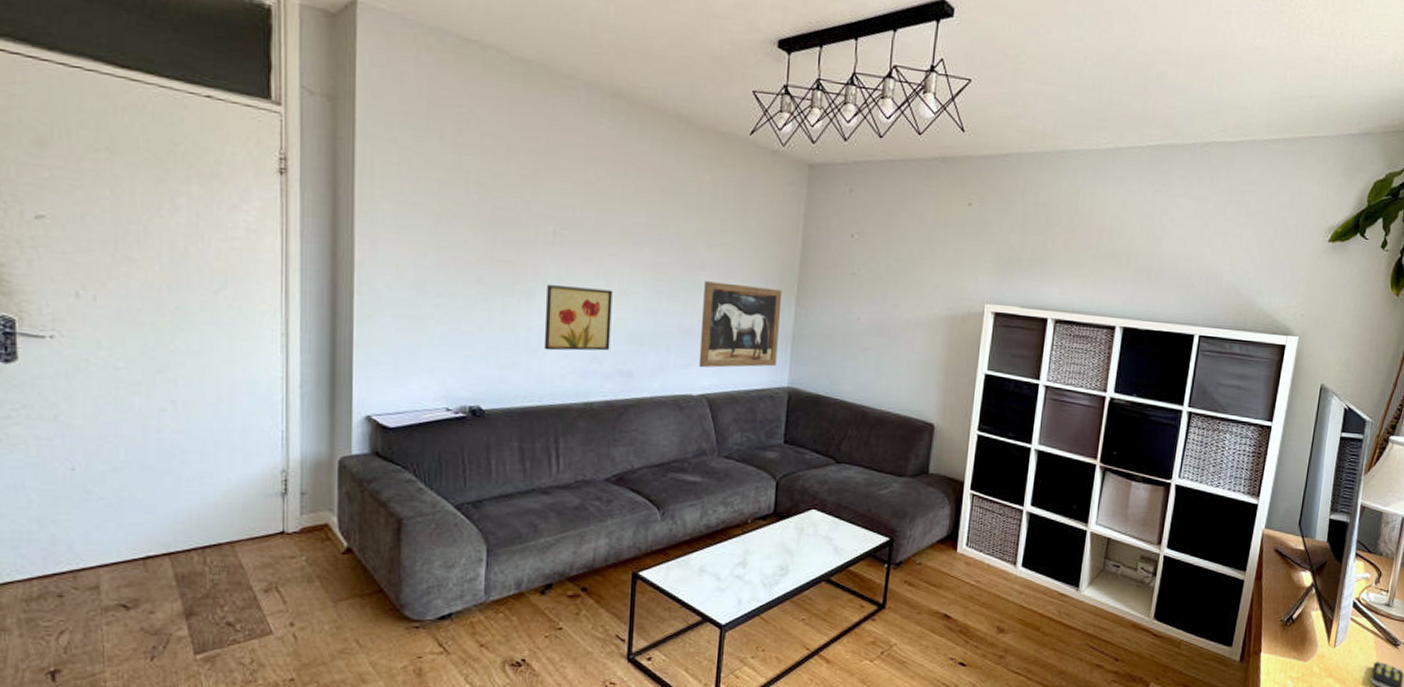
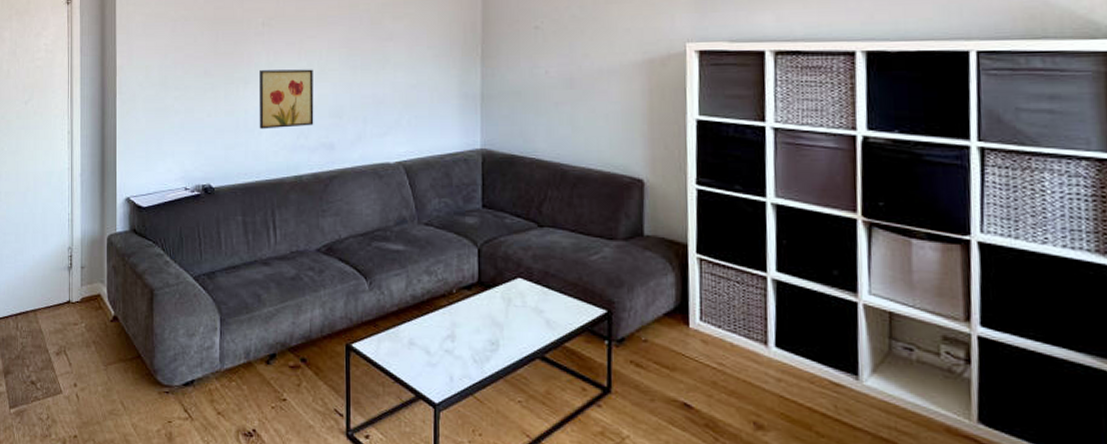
wall art: present [698,281,783,368] -> none [393,51,468,136]

